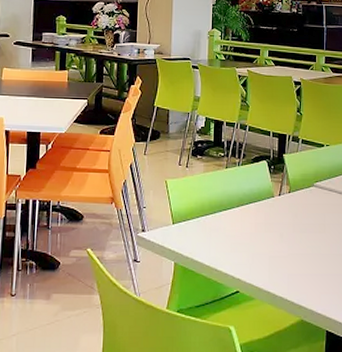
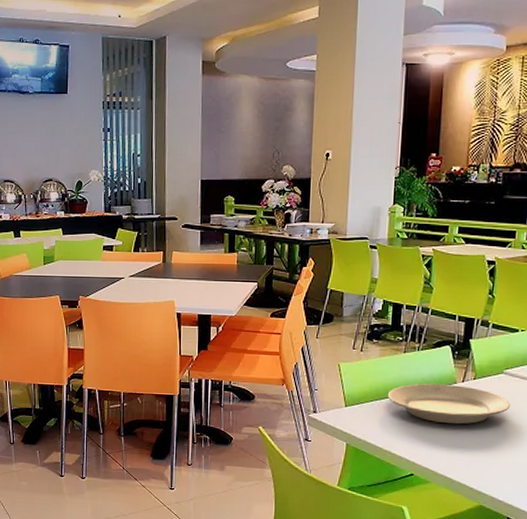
plate: none [212,198,322,238] -> present [387,384,511,425]

